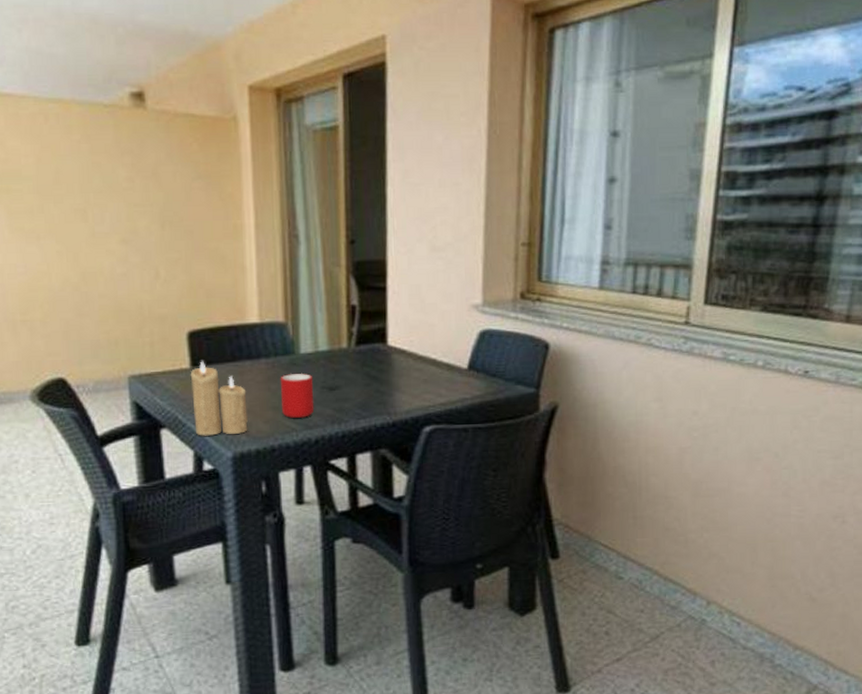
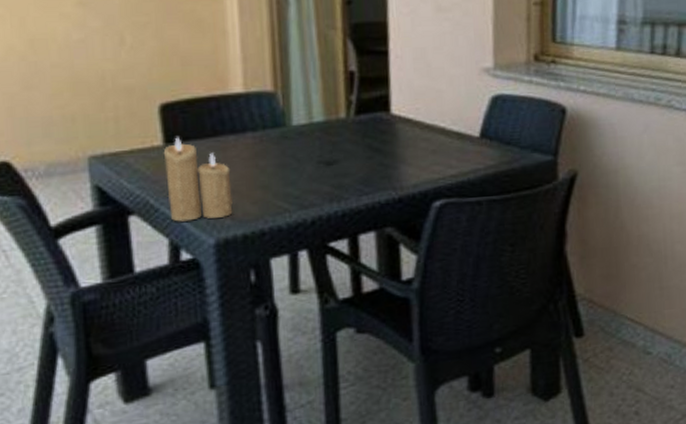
cup: present [280,374,314,418] -> none [269,148,310,198]

